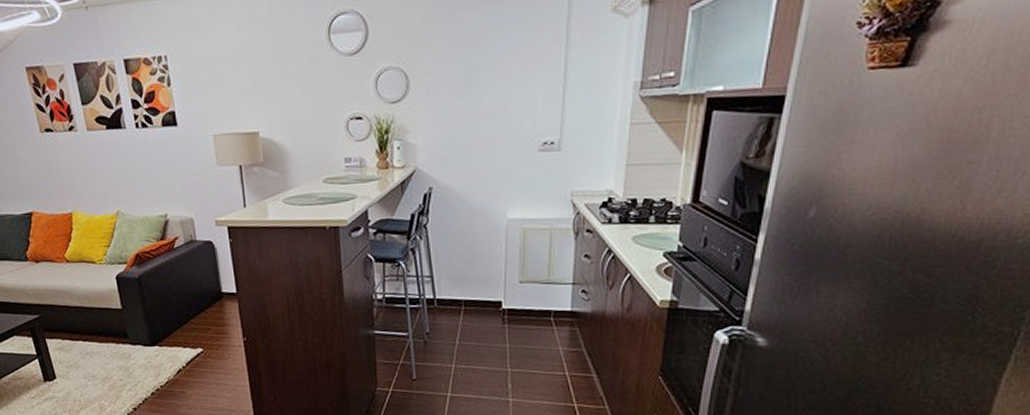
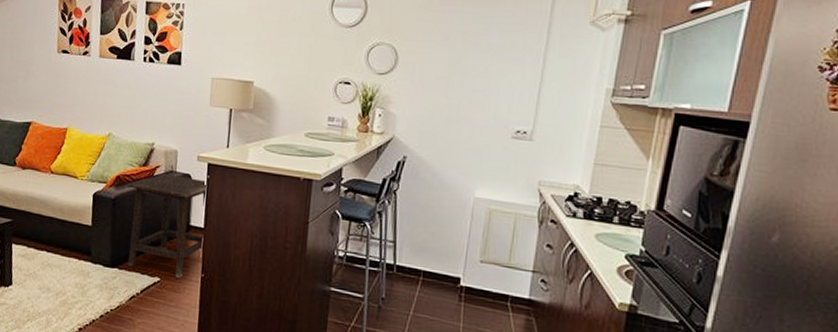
side table: none [148,244,239,345] -> present [126,174,206,278]

